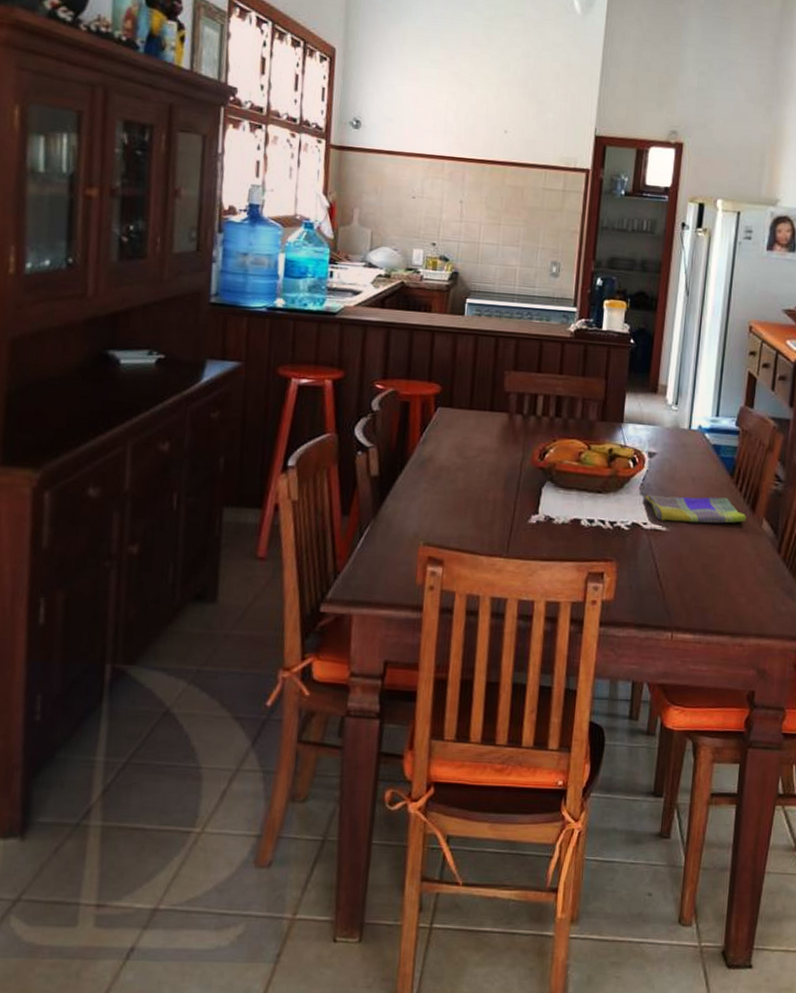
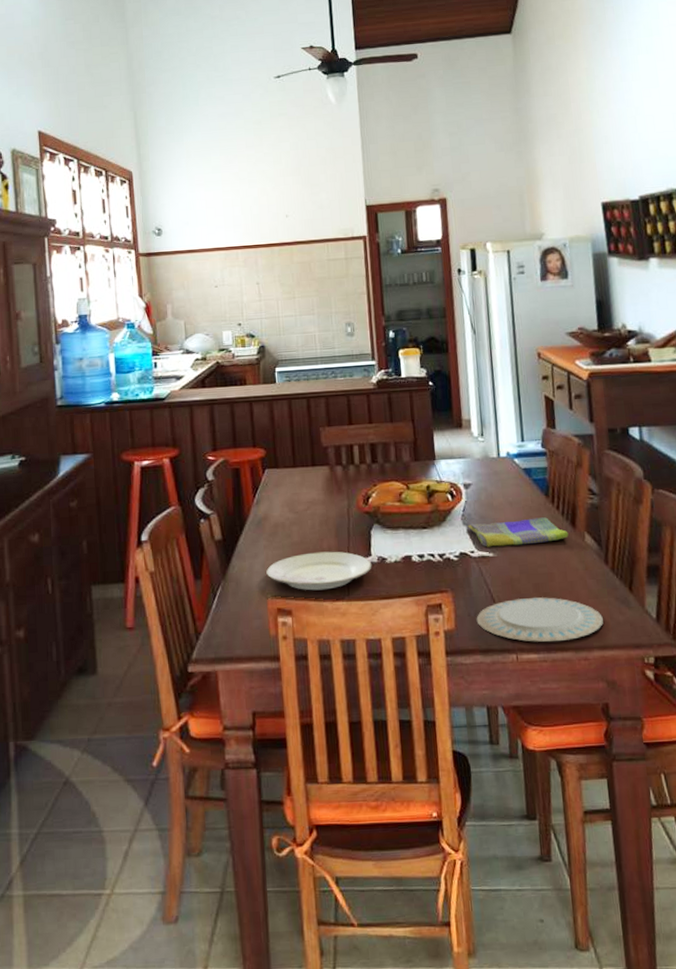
plate: none [422,502,538,544] -> present [266,551,372,591]
plate: none [637,577,765,625] -> present [476,597,603,642]

